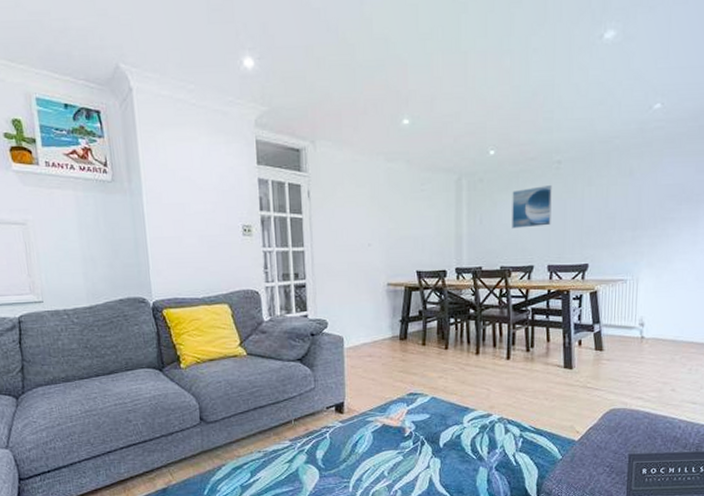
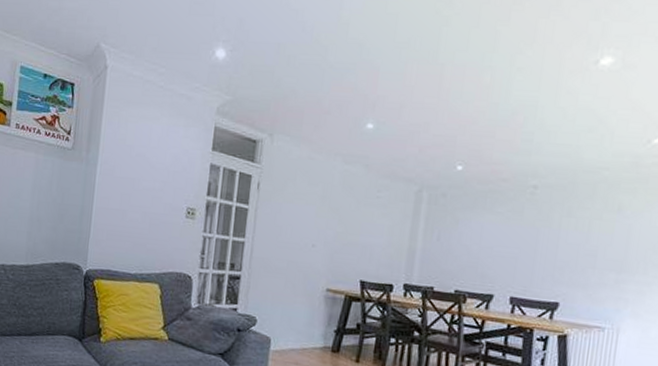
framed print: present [512,185,552,229] -> none [473,209,524,254]

